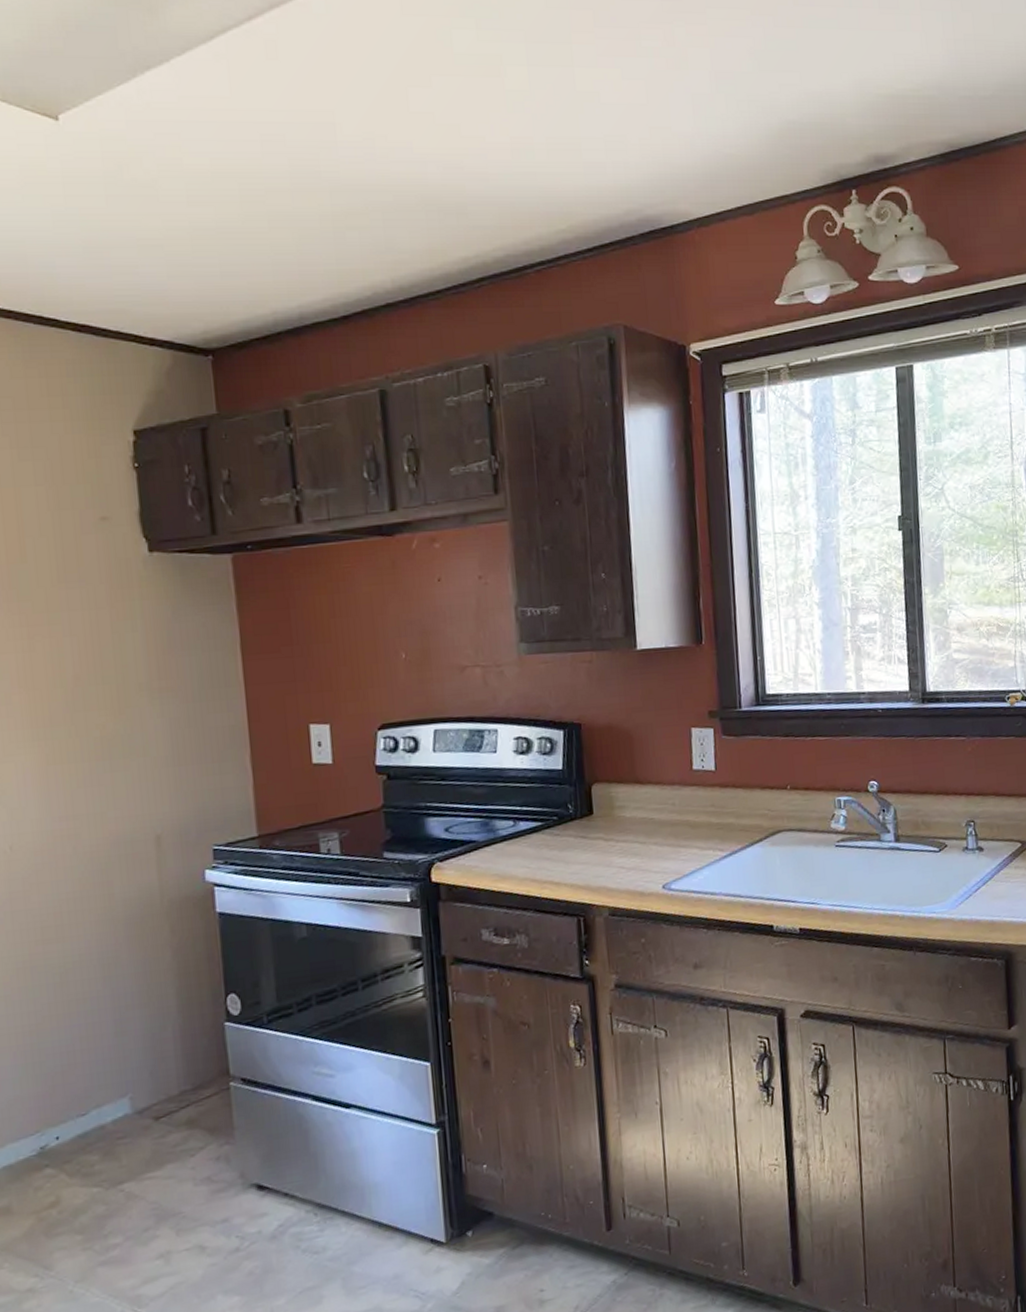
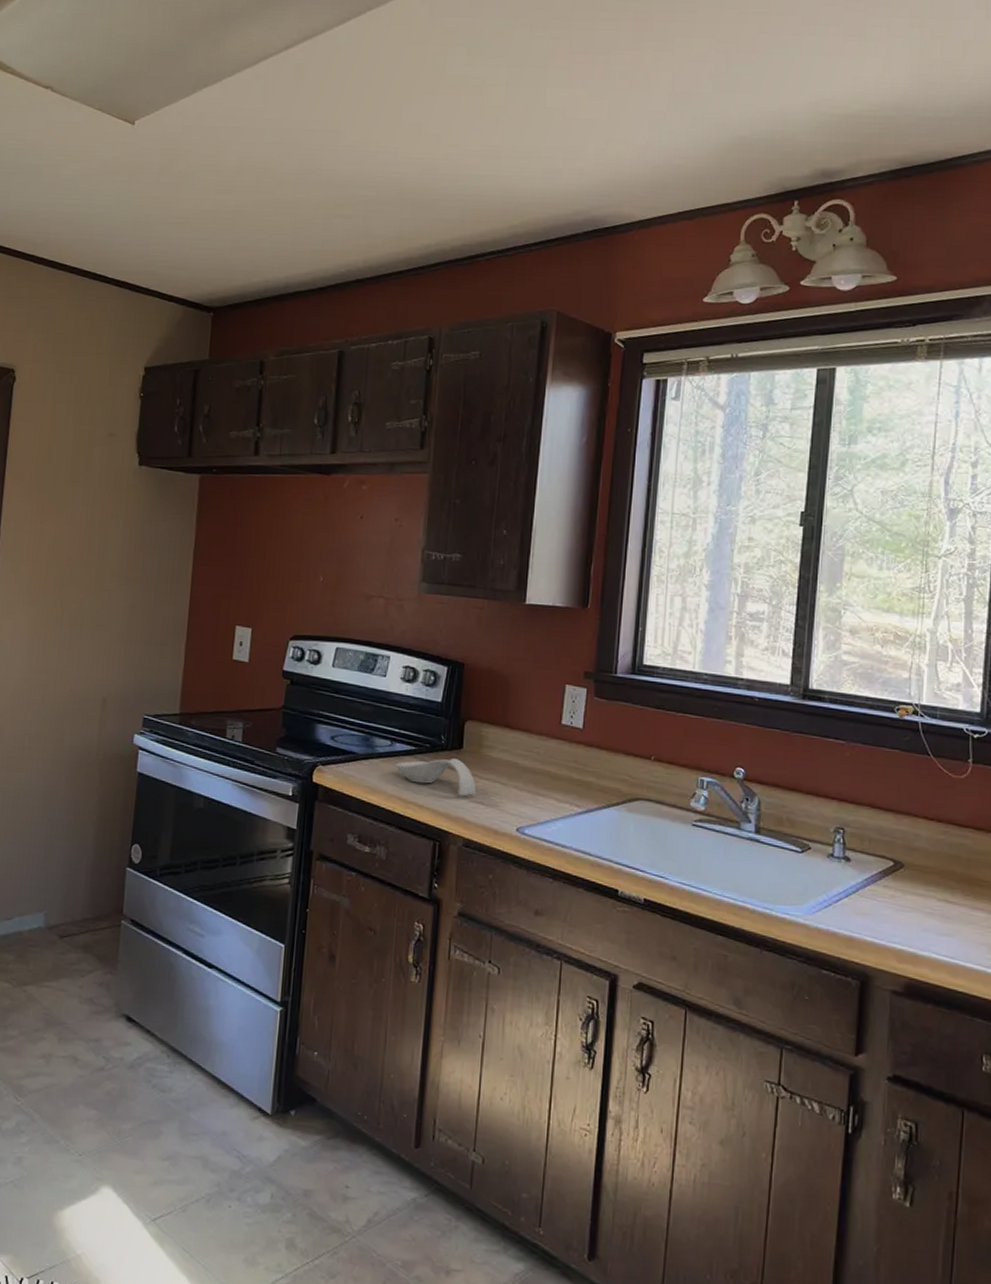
spoon rest: none [523,826,614,865] -> present [396,758,476,797]

